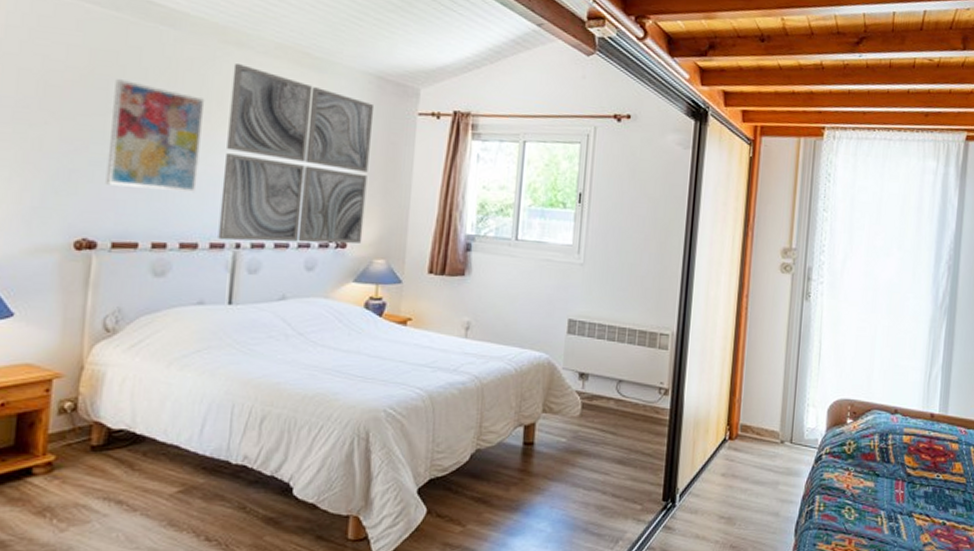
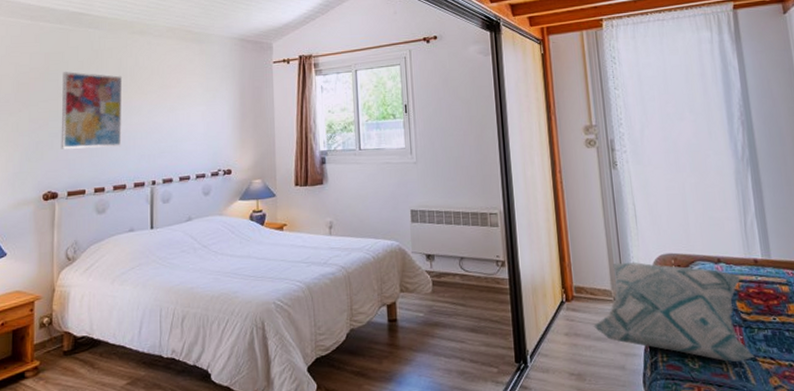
wall art: present [218,64,375,244] -> none [139,47,243,180]
decorative pillow: none [752,403,914,516] -> present [592,262,755,362]

